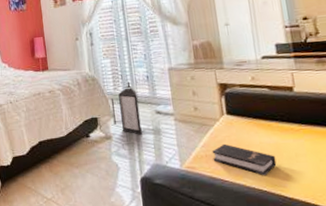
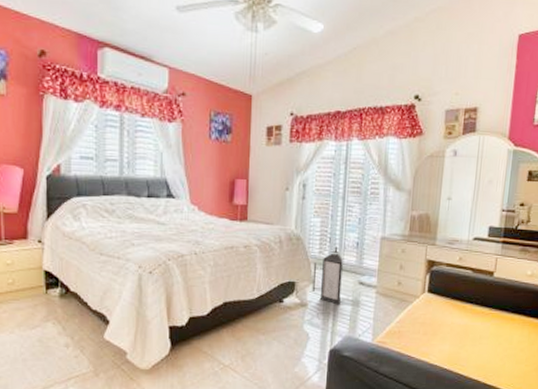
hardback book: present [212,143,277,176] -> none [405,321,462,355]

